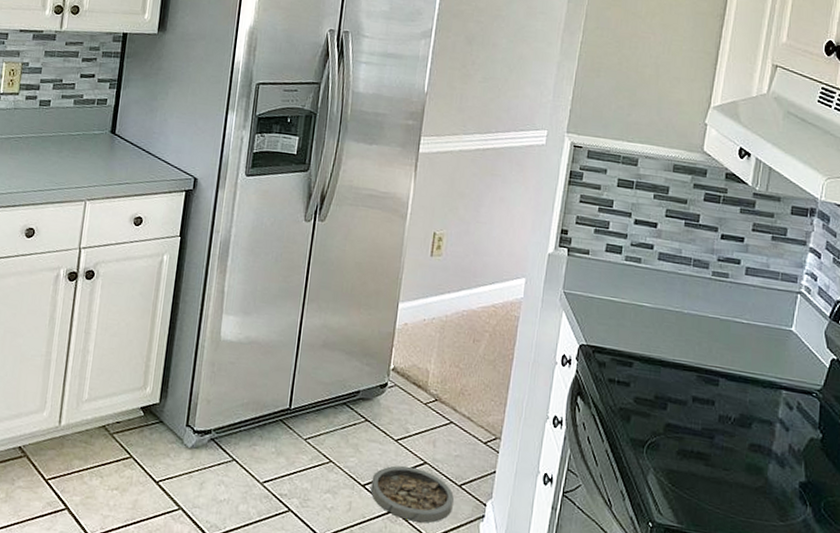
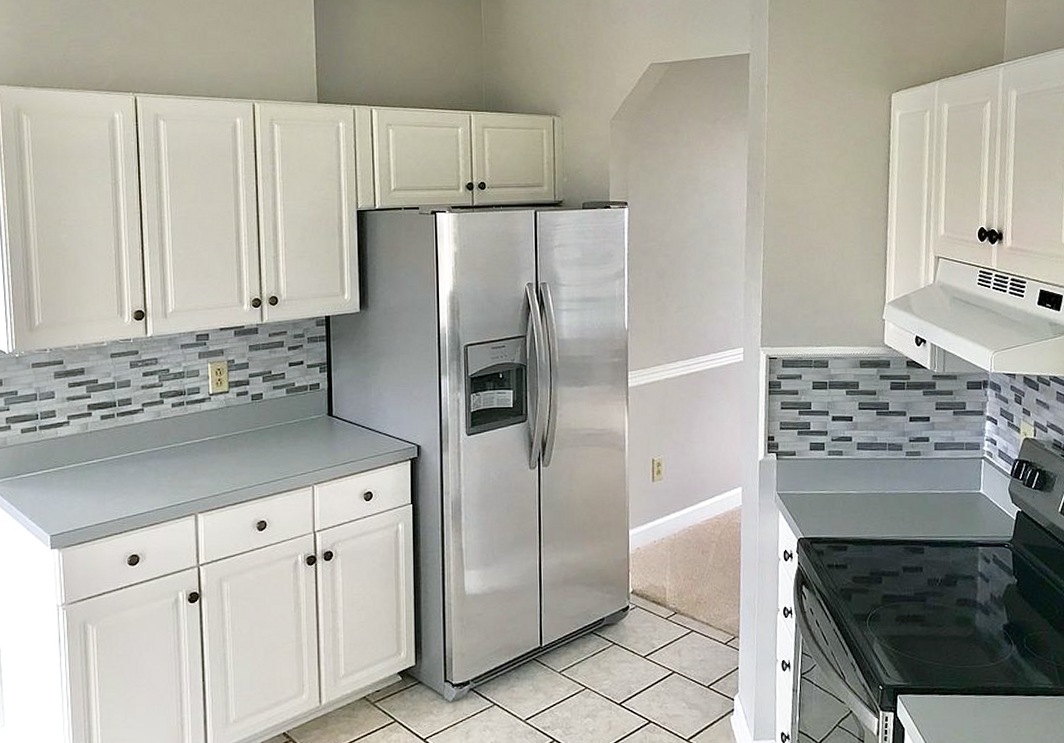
pet bowl: present [370,465,454,523] -> none [626,678,704,728]

